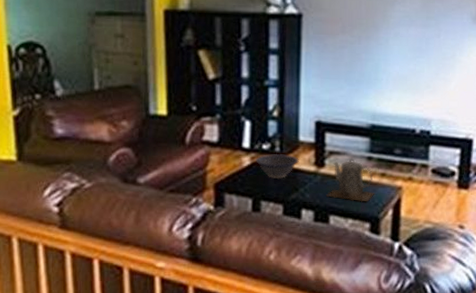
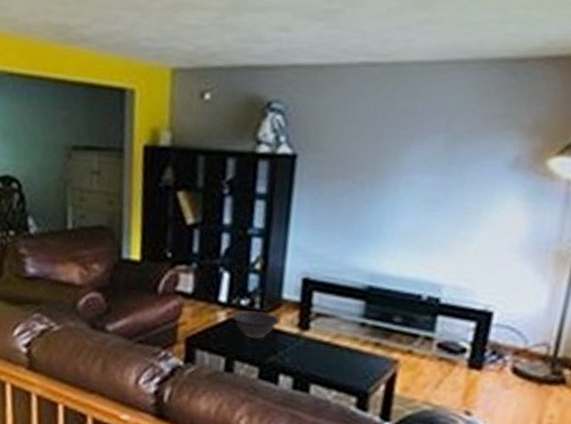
teapot: present [327,157,375,202] -> none [309,322,366,373]

